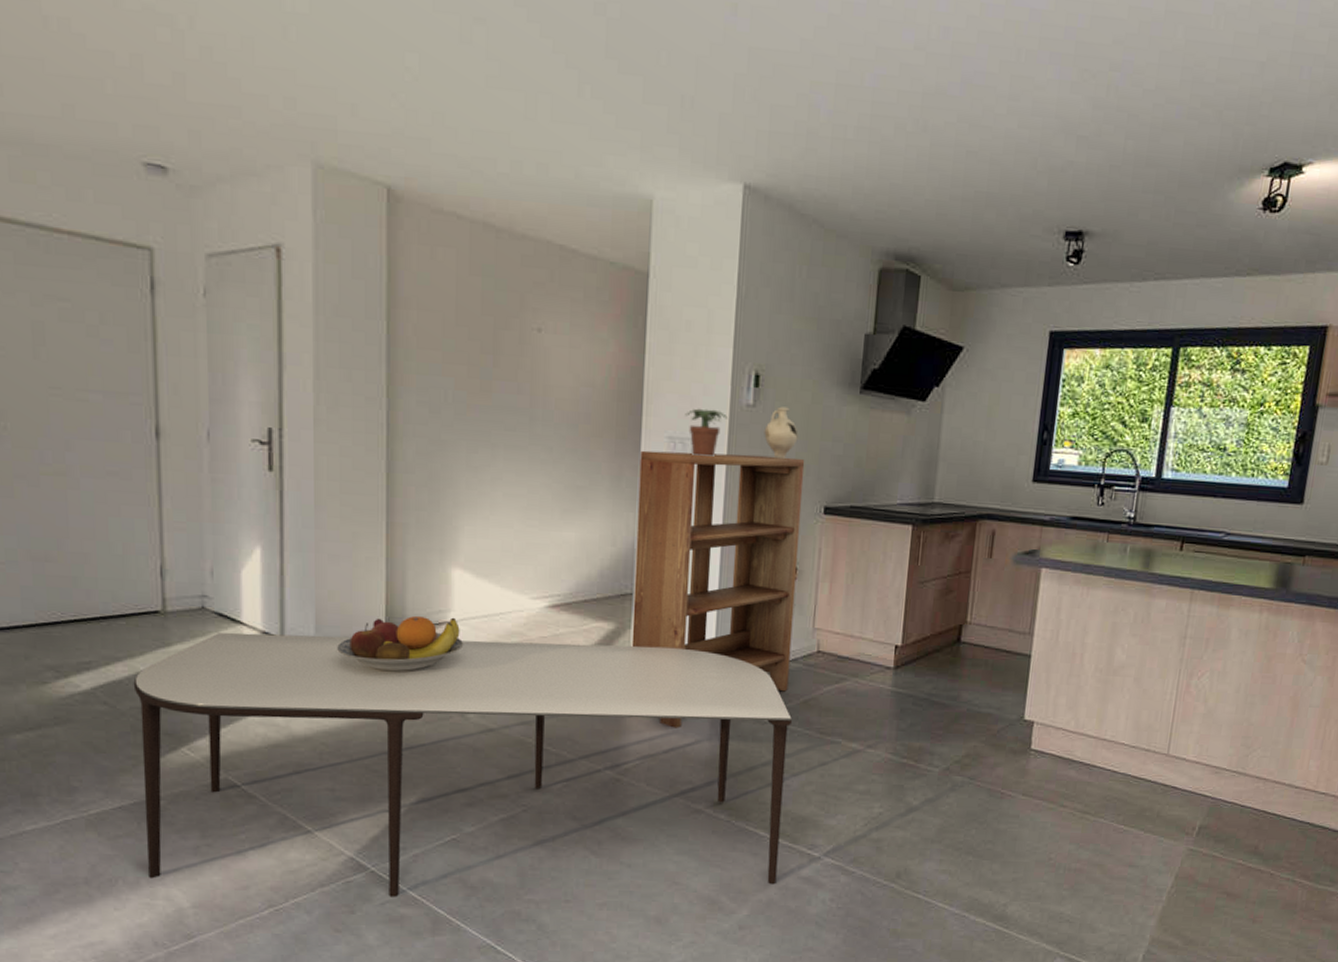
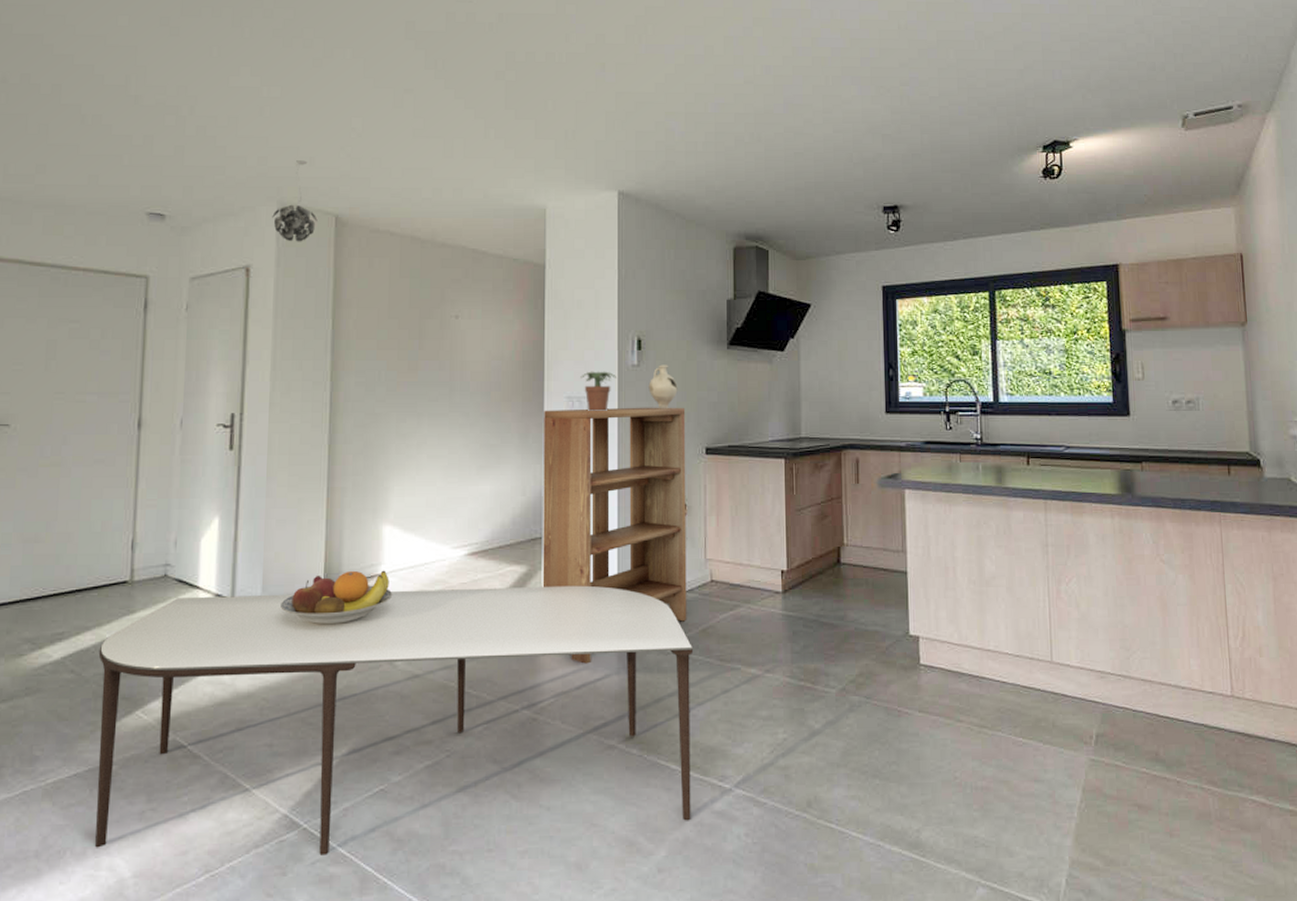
pendant light: none [306,106,364,219] -> present [272,160,318,242]

